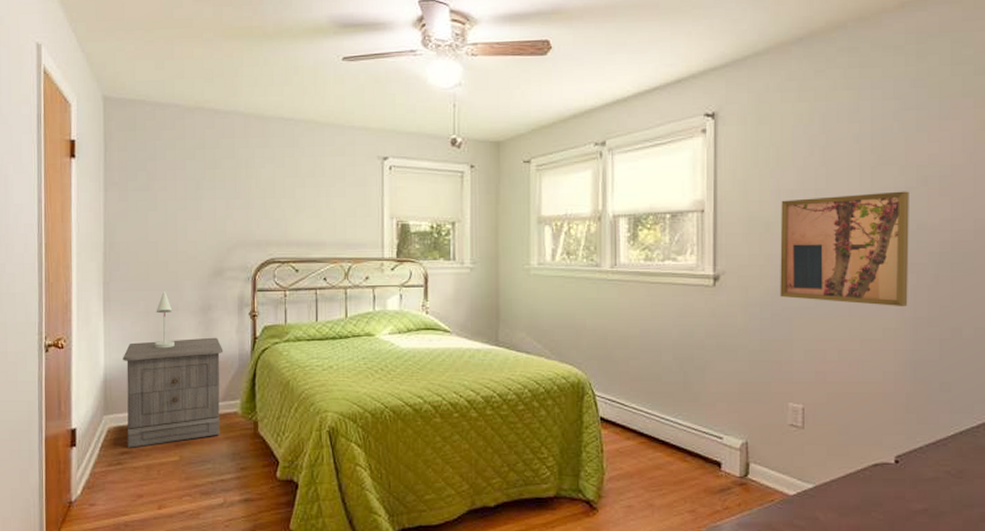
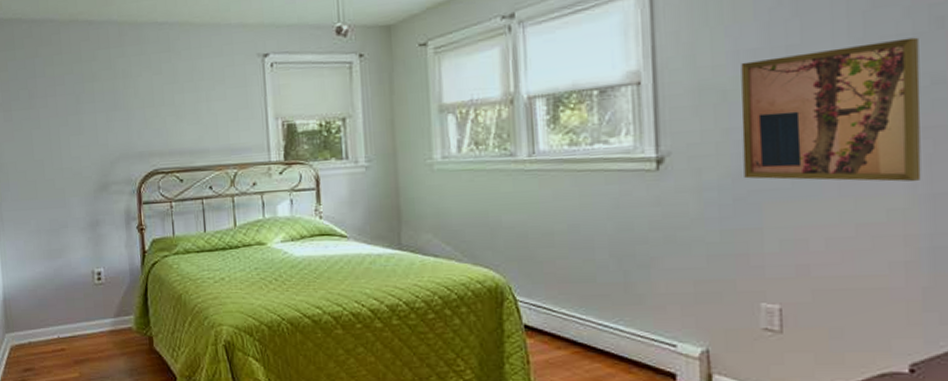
nightstand: present [123,337,224,448] -> none [19,253,117,365]
table lamp: present [154,290,175,349] -> none [46,208,67,266]

